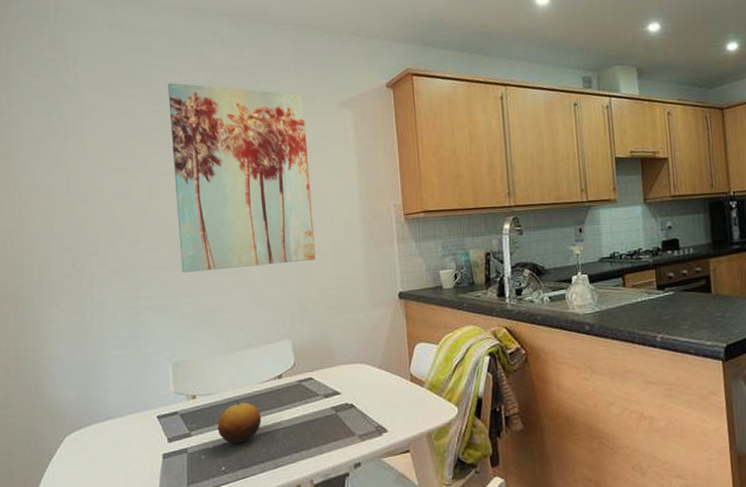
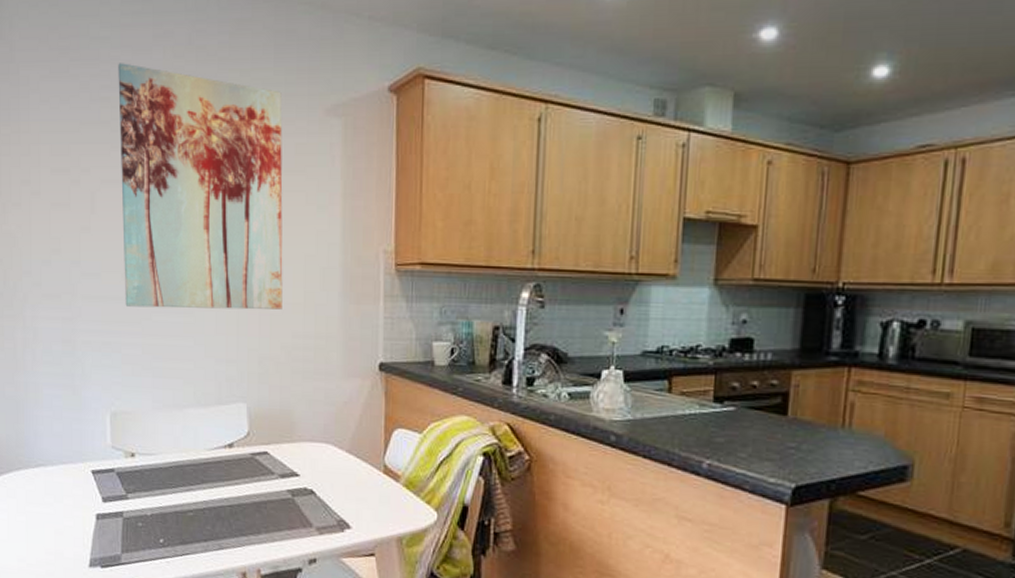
fruit: present [217,402,262,444] -> none [157,469,207,516]

